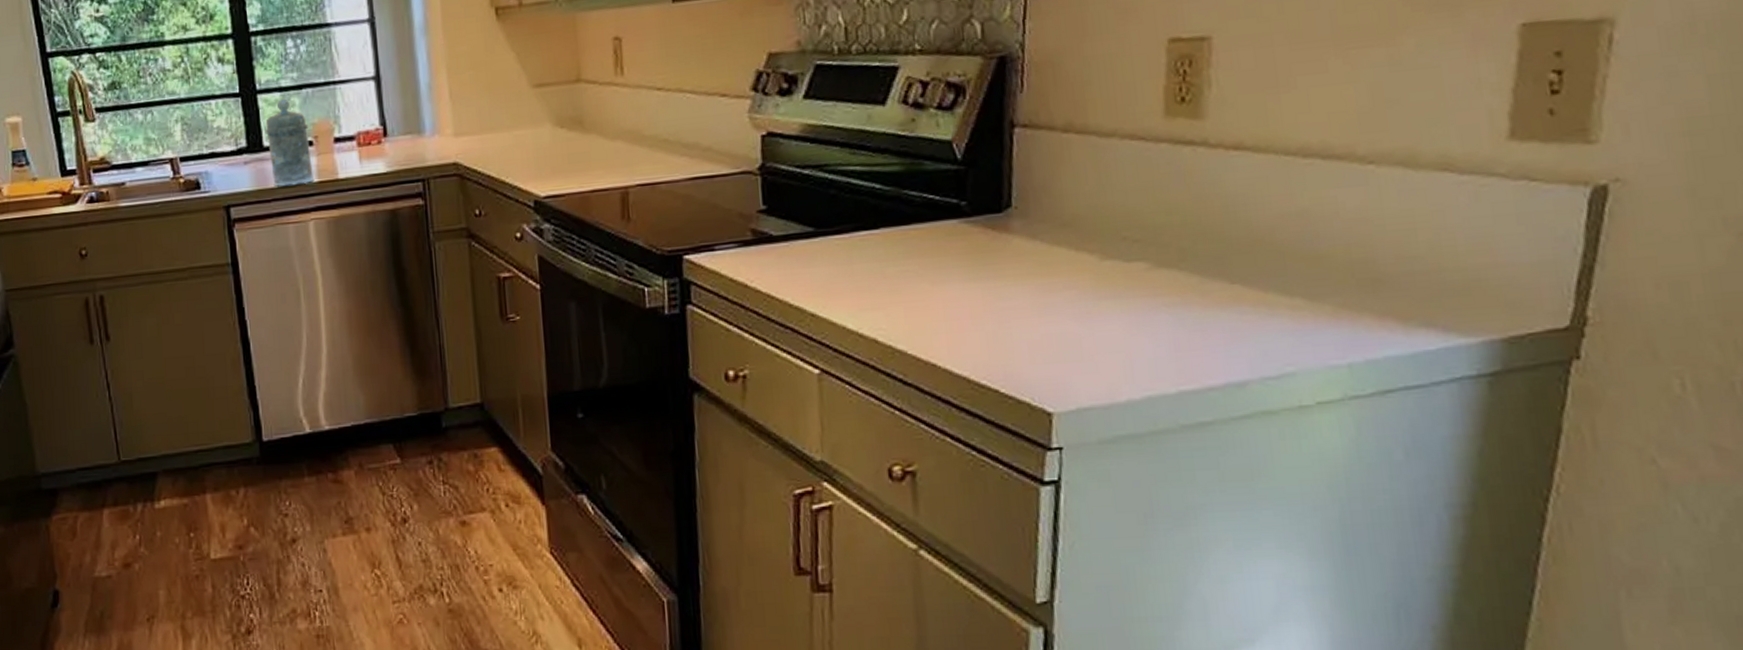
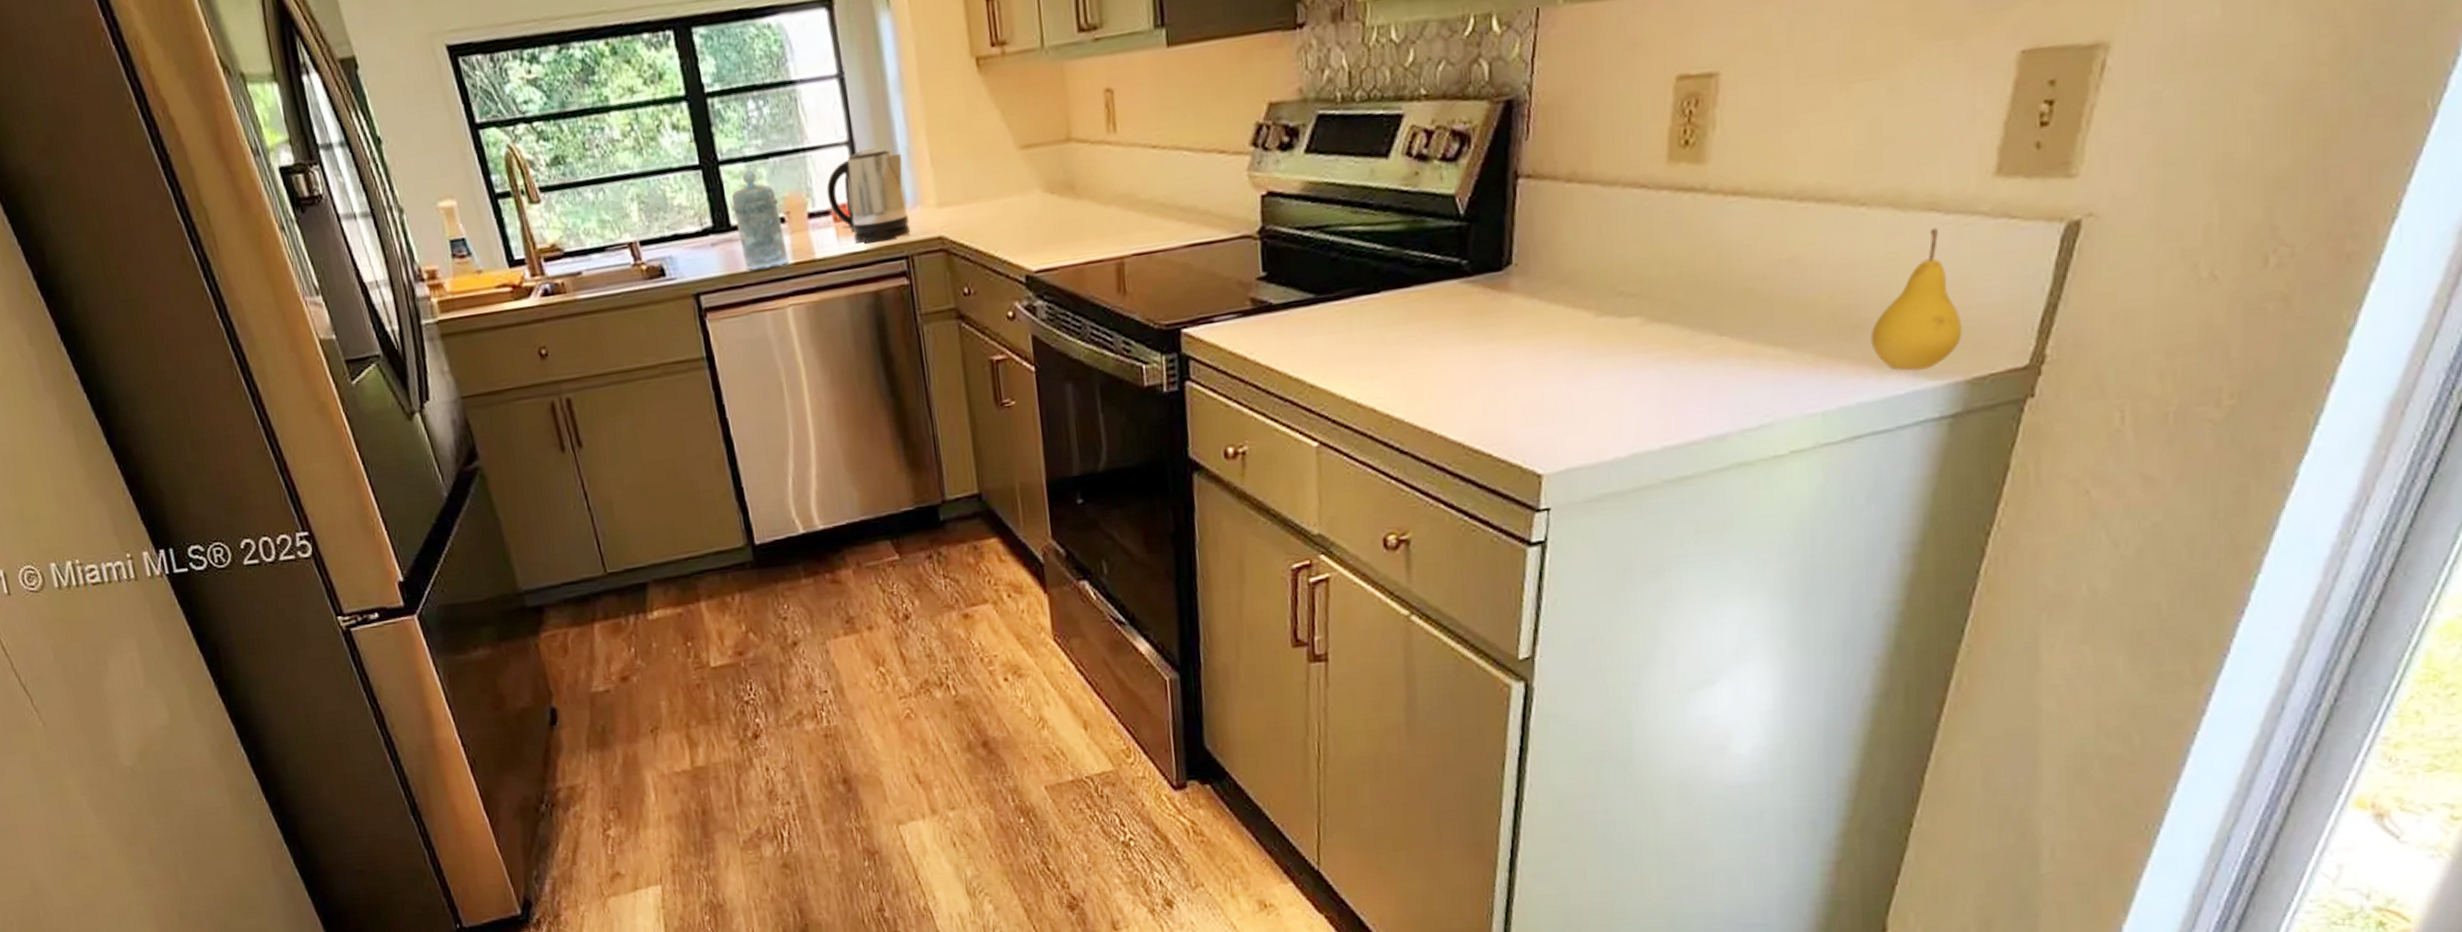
kettle: none [352,83,428,167] -> present [826,148,911,243]
fruit: none [1392,187,1493,327] -> present [1870,227,1963,371]

